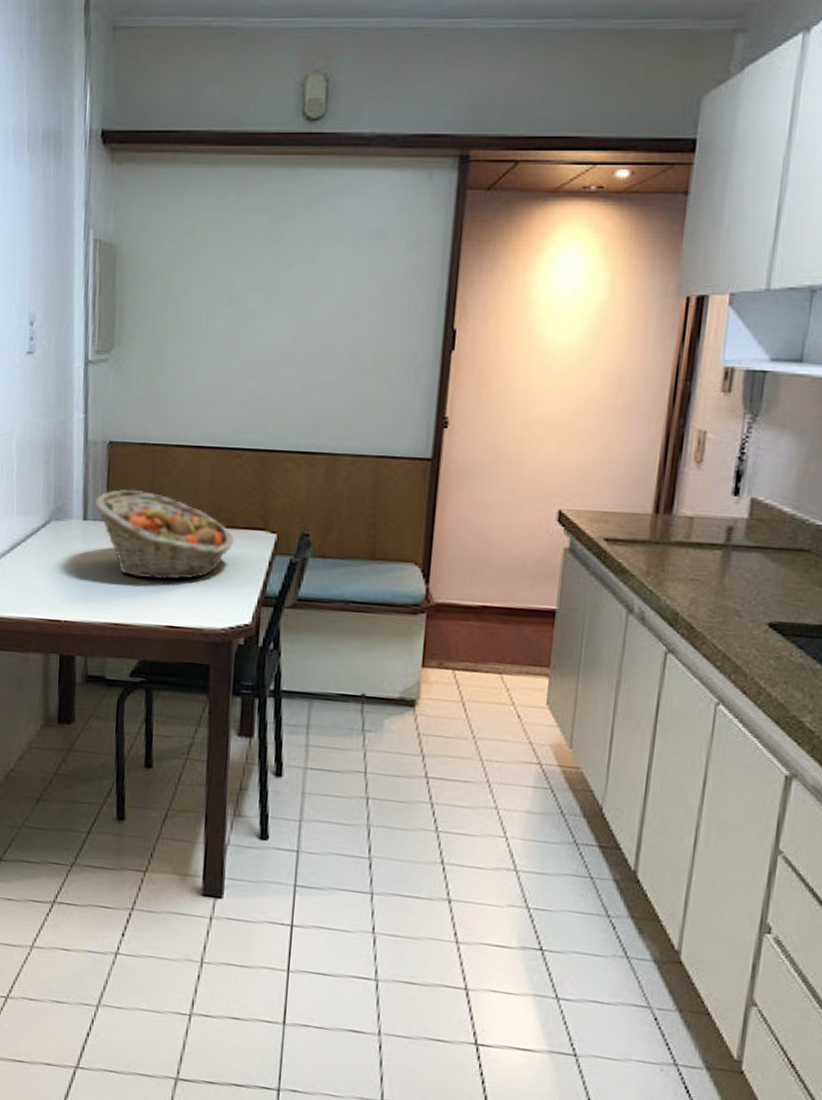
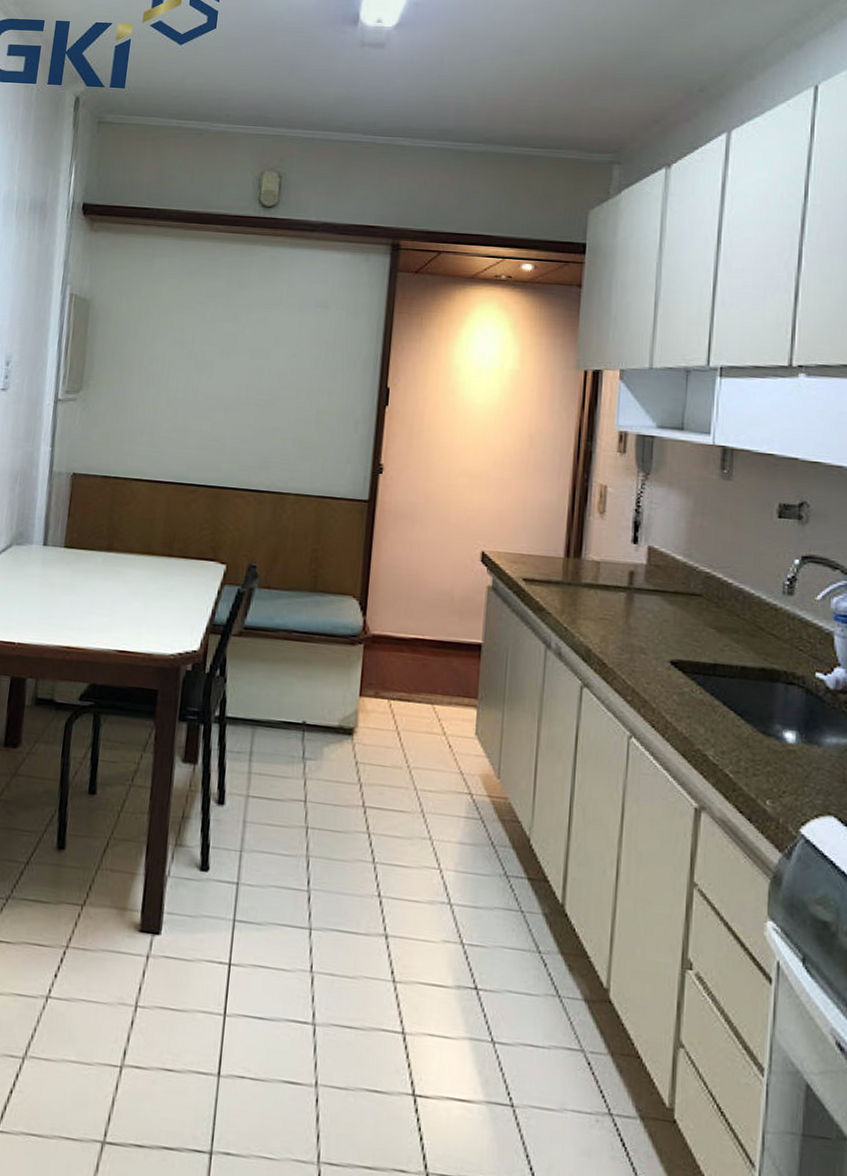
fruit basket: present [94,489,234,580] -> none [55,518,186,606]

